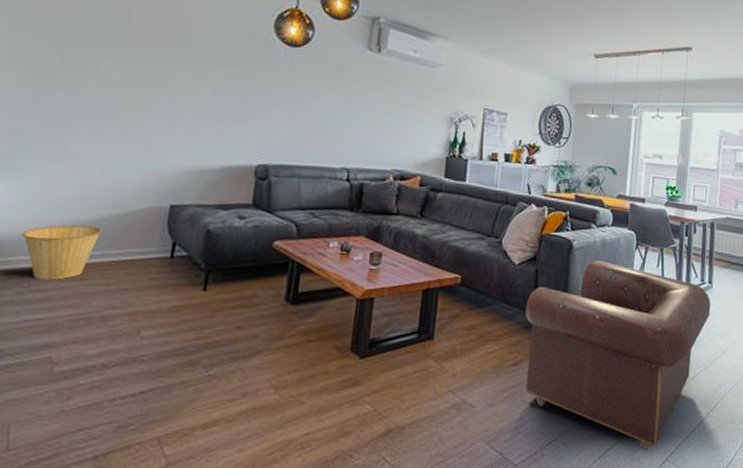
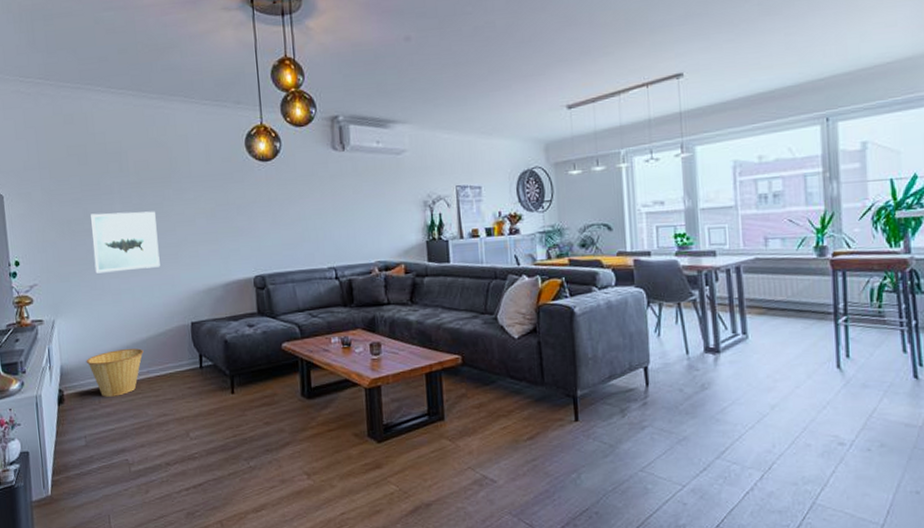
wall art: none [59,64,153,138] -> present [90,211,160,274]
armchair: present [525,259,711,451] -> none [533,323,750,518]

